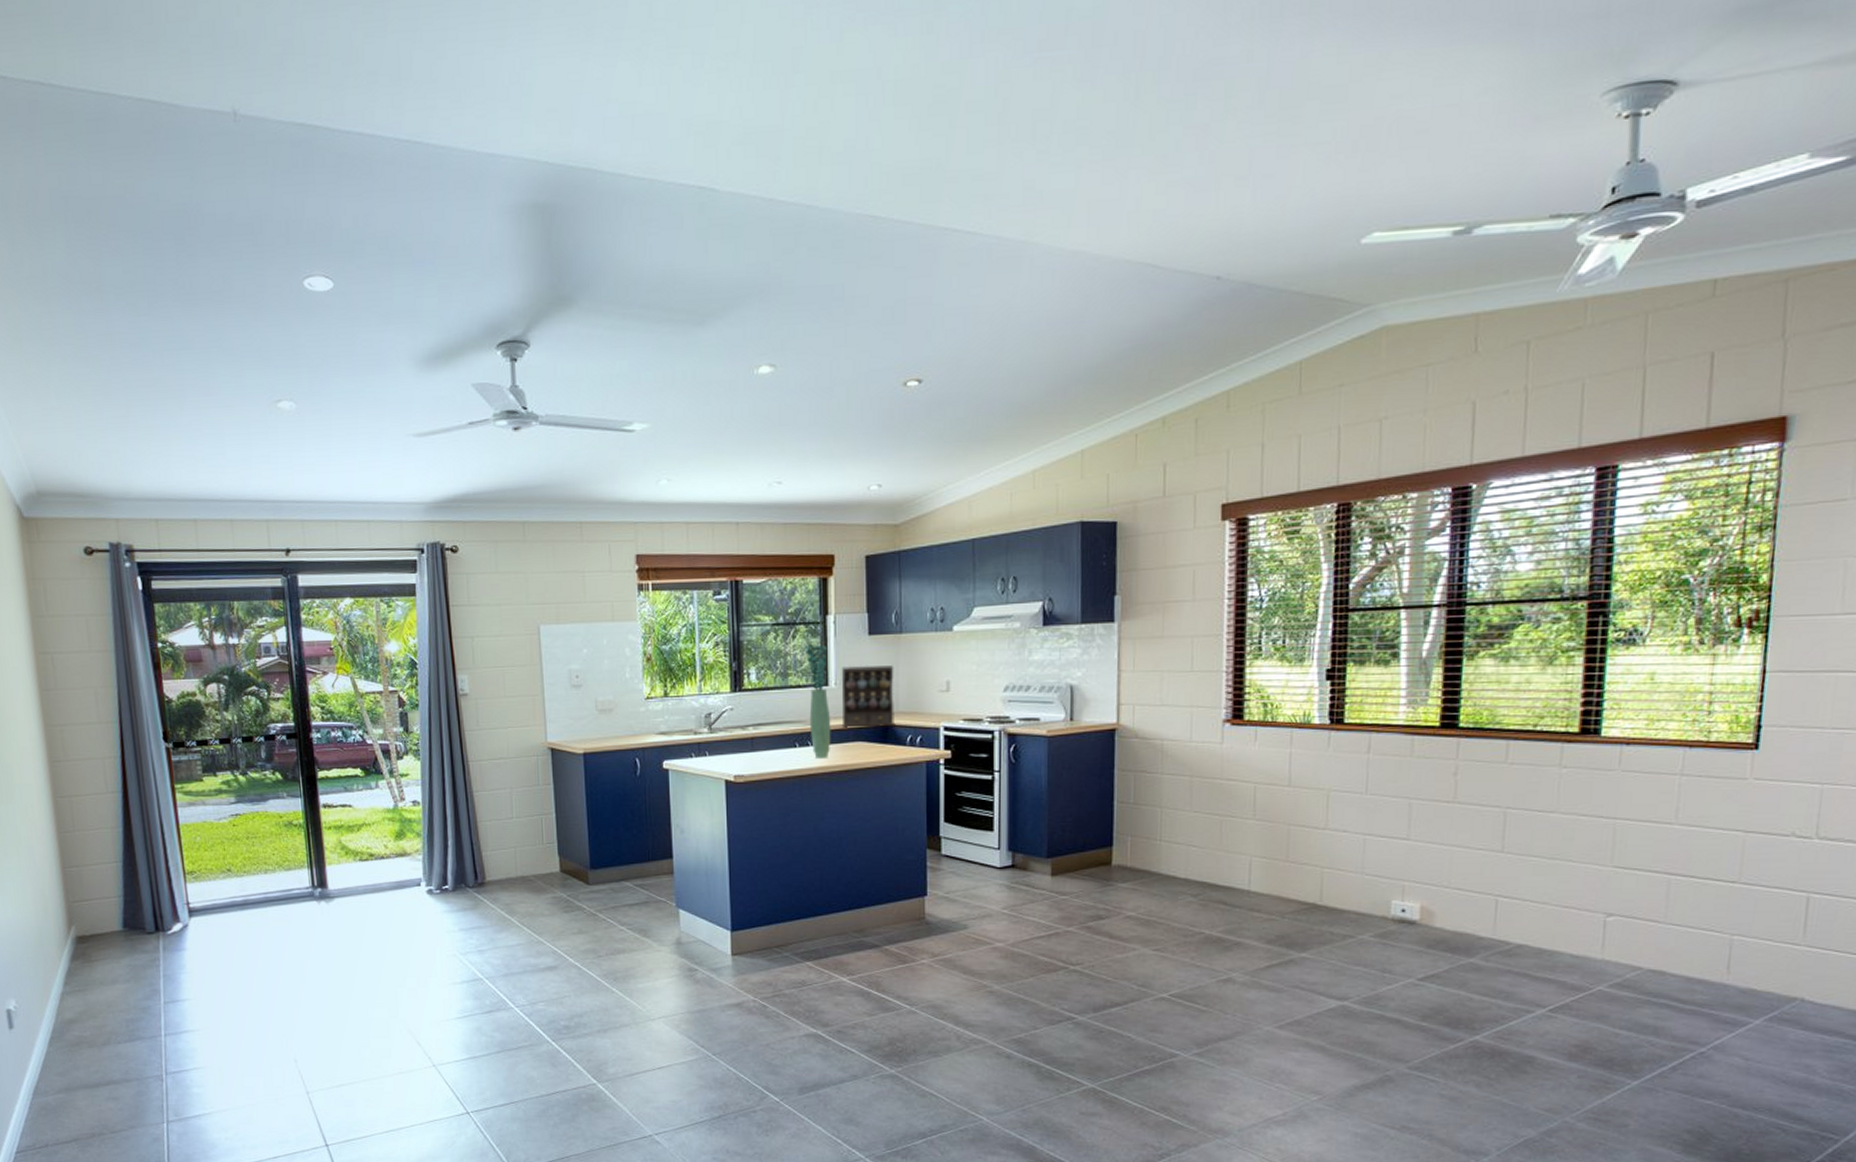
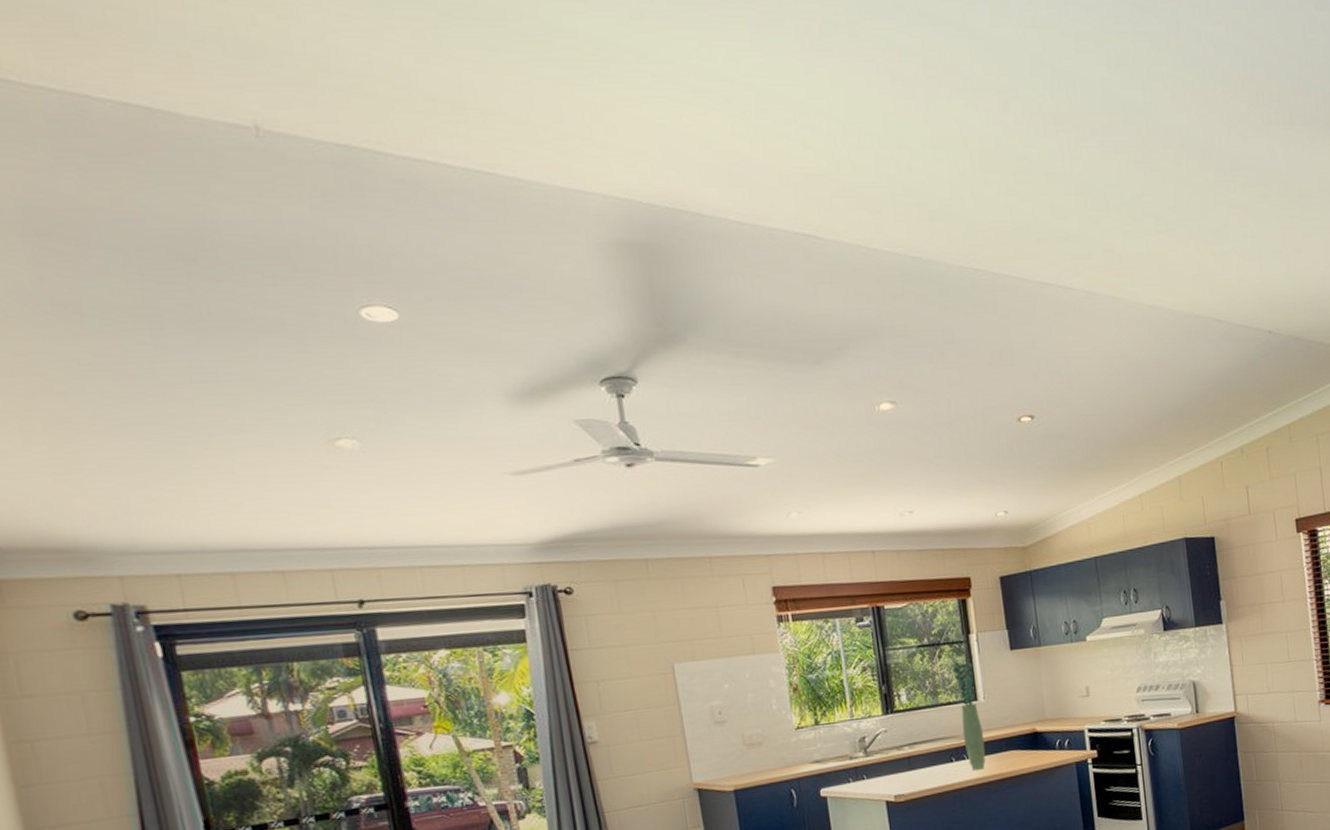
spice rack: present [841,665,894,728] -> none [988,677,1043,739]

